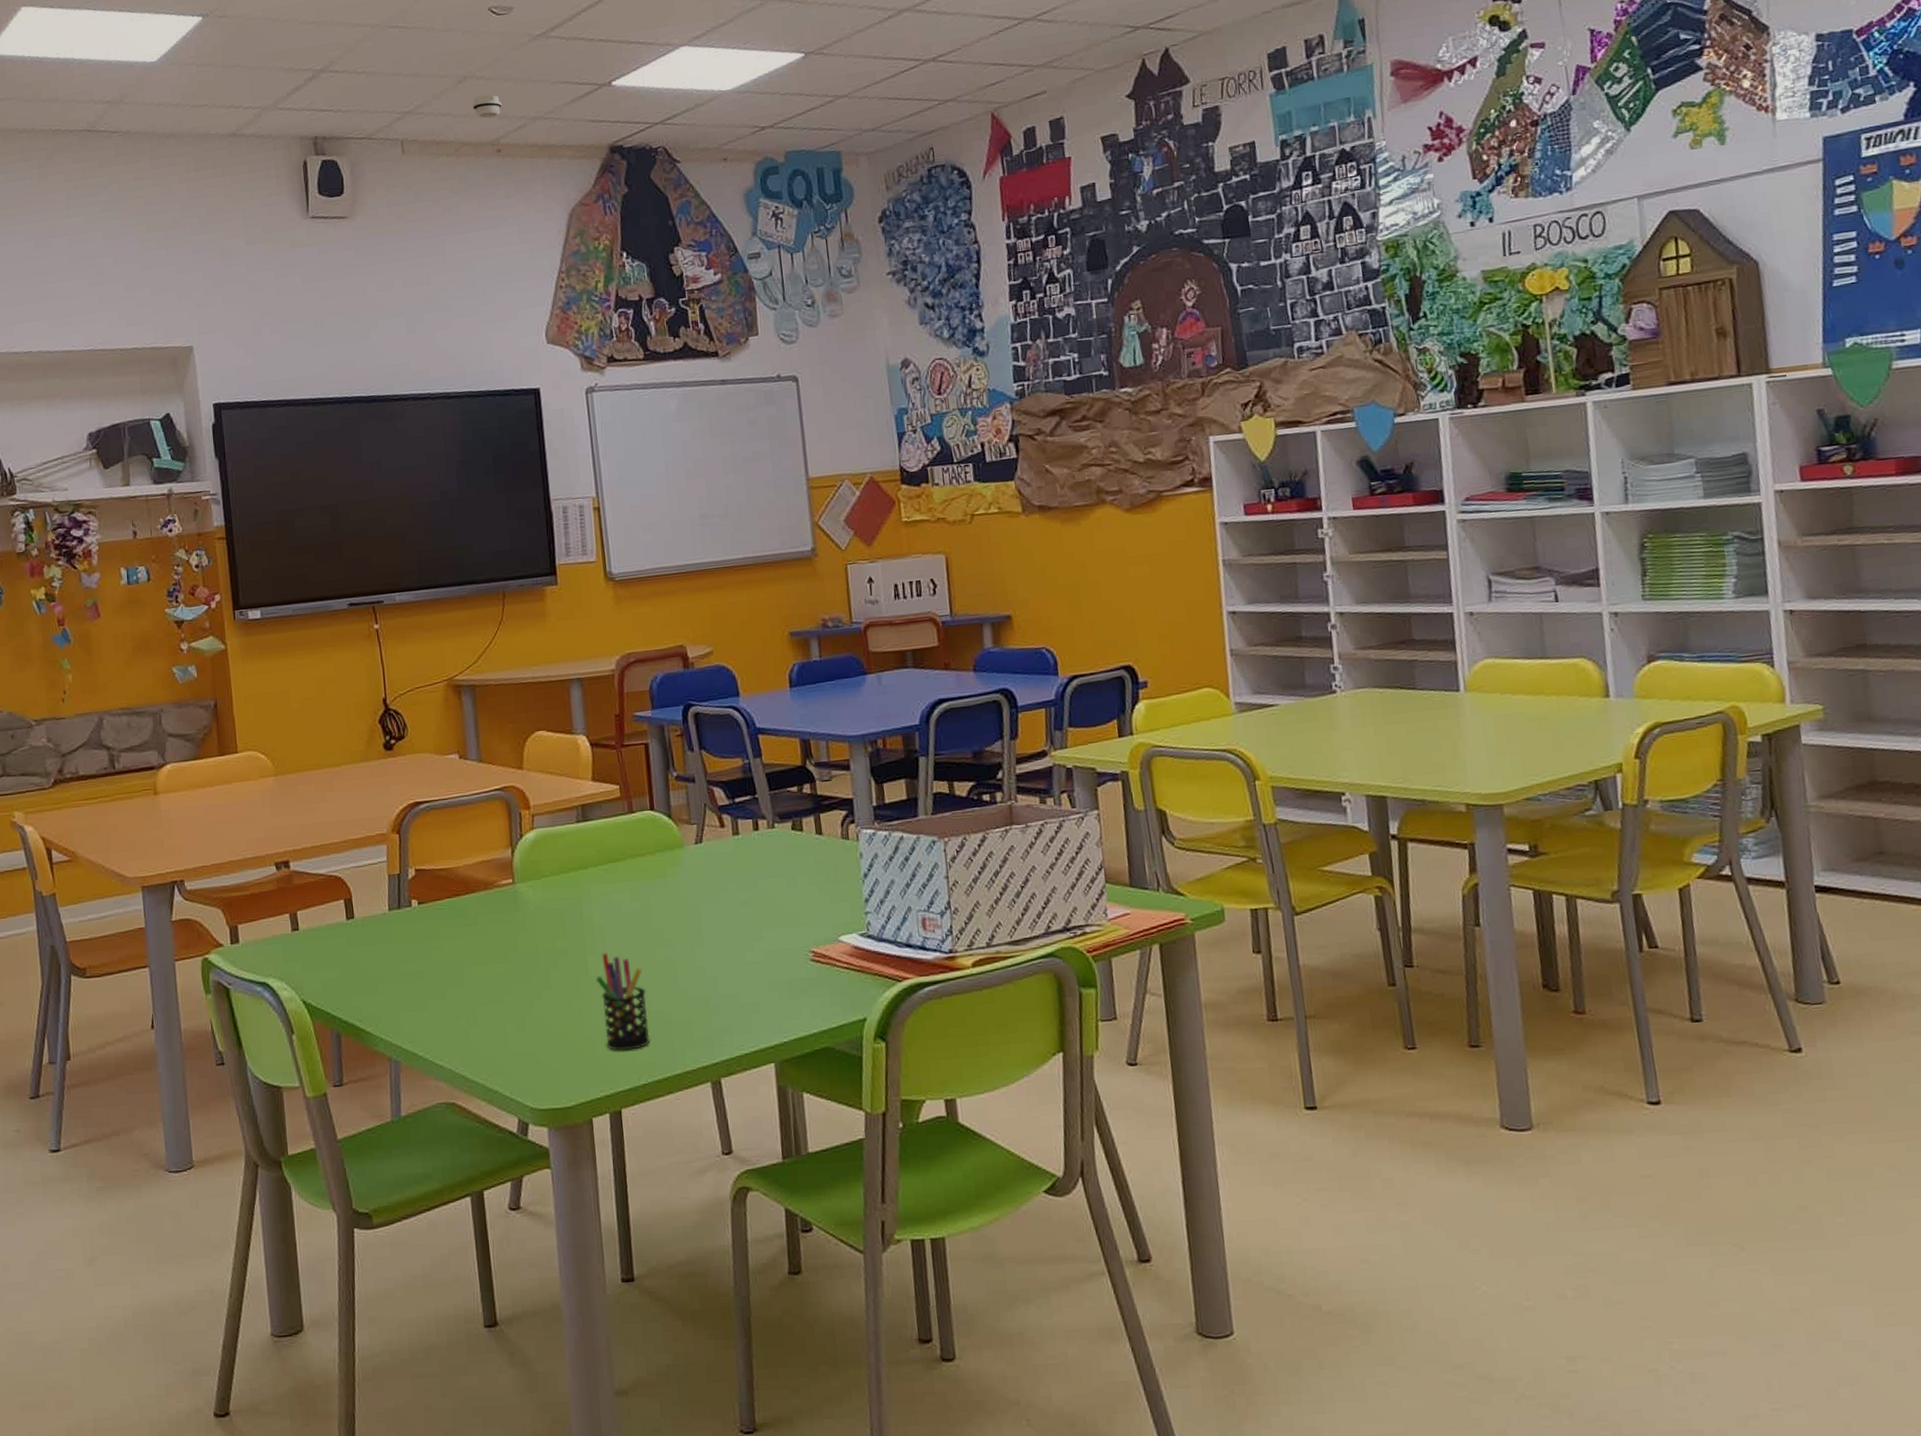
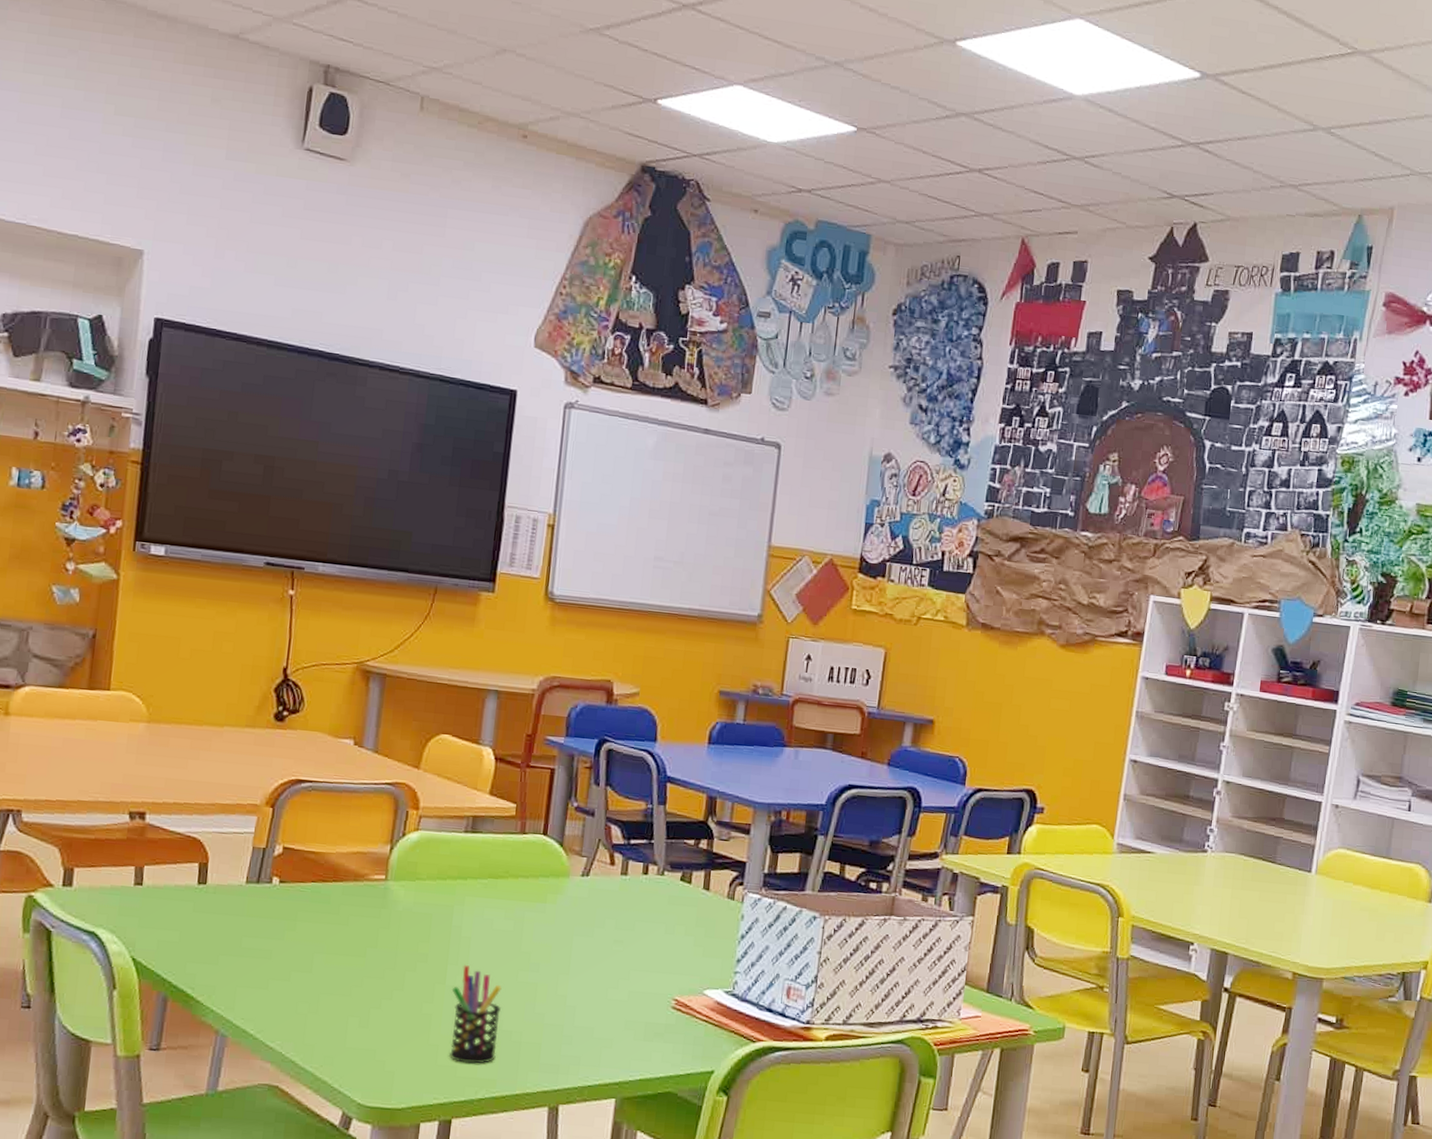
smoke detector: present [473,94,502,118] -> none [506,73,538,100]

